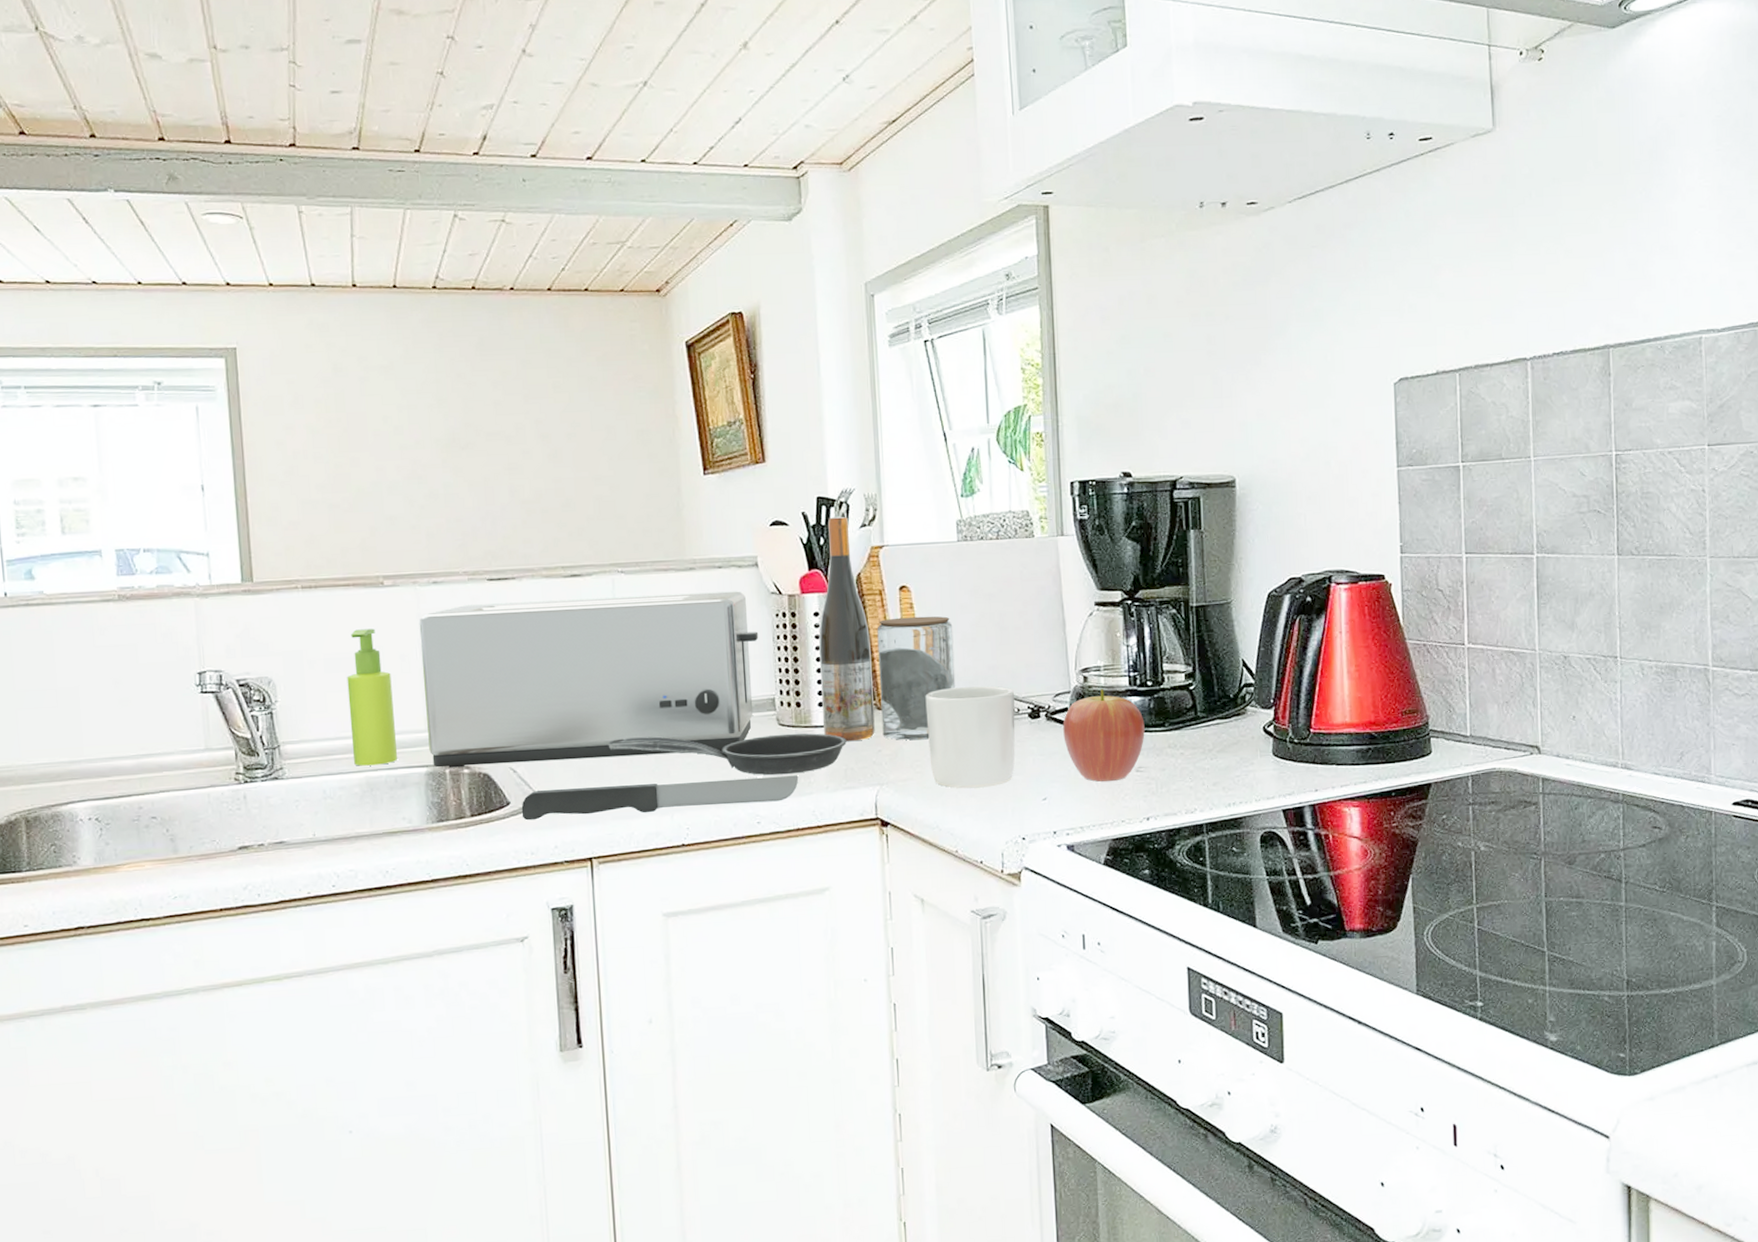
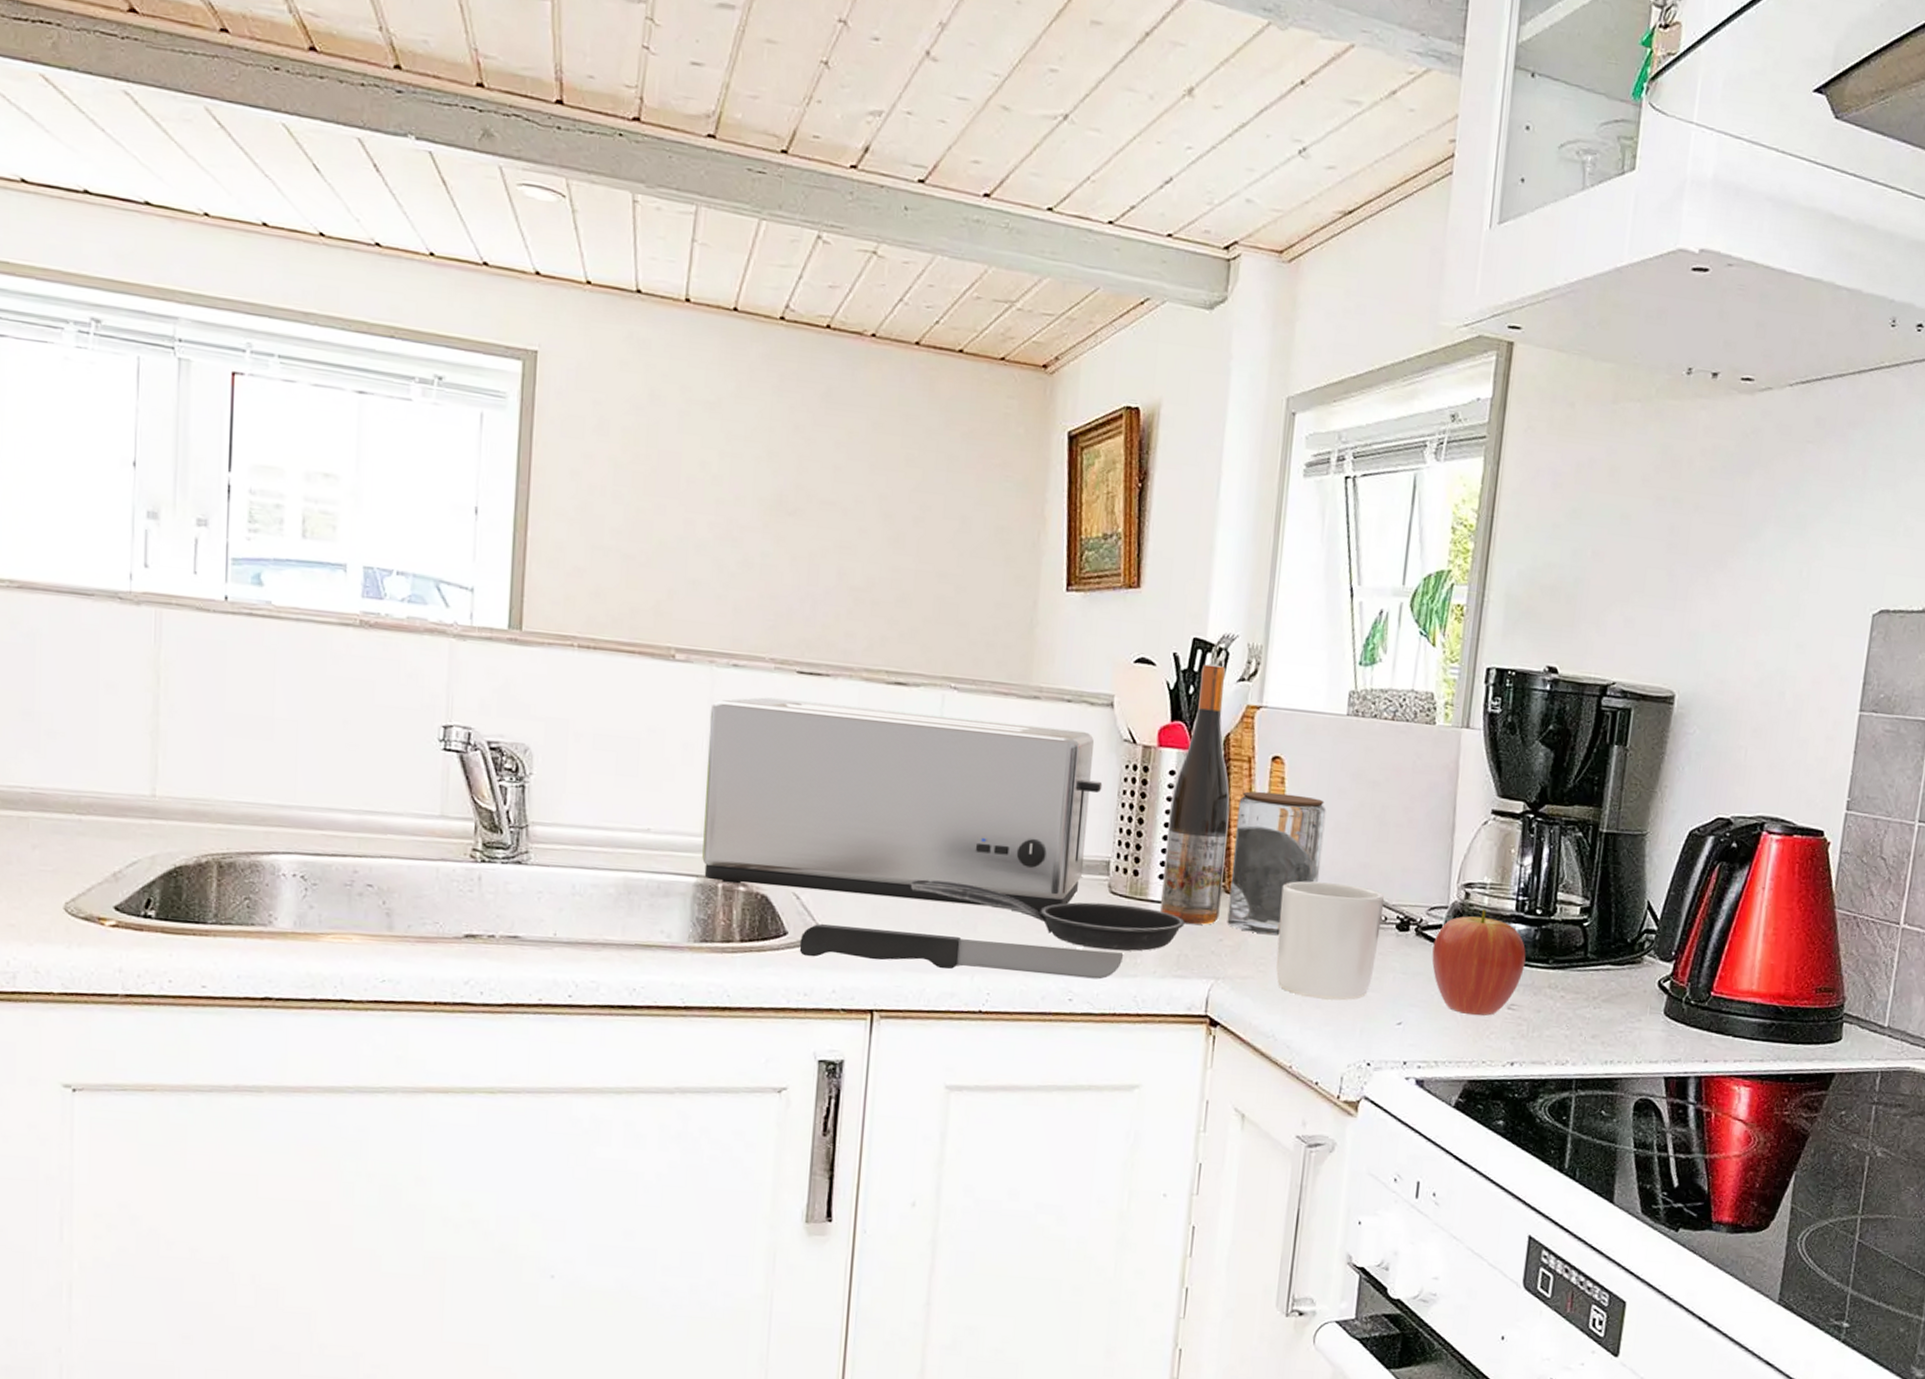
soap dispenser: present [347,628,397,766] -> none [613,705,669,867]

